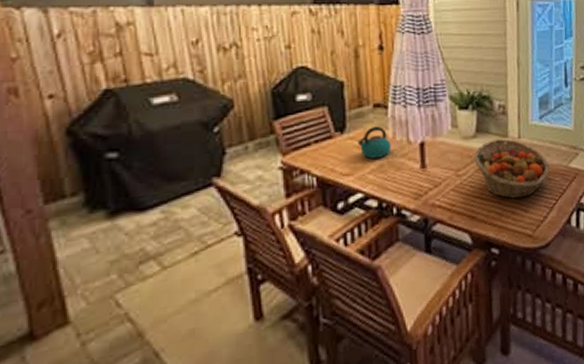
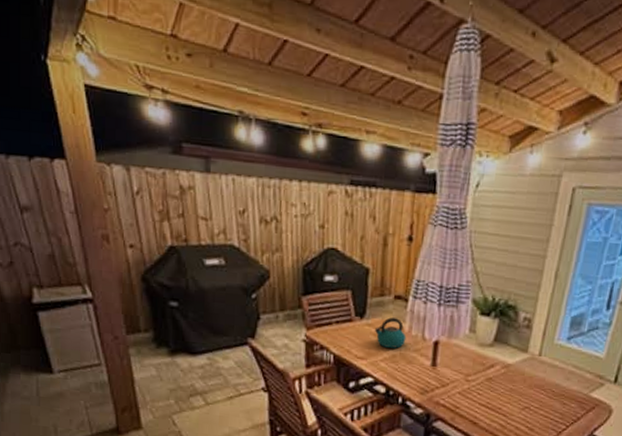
fruit basket: present [474,139,550,199] -> none [486,352,567,416]

